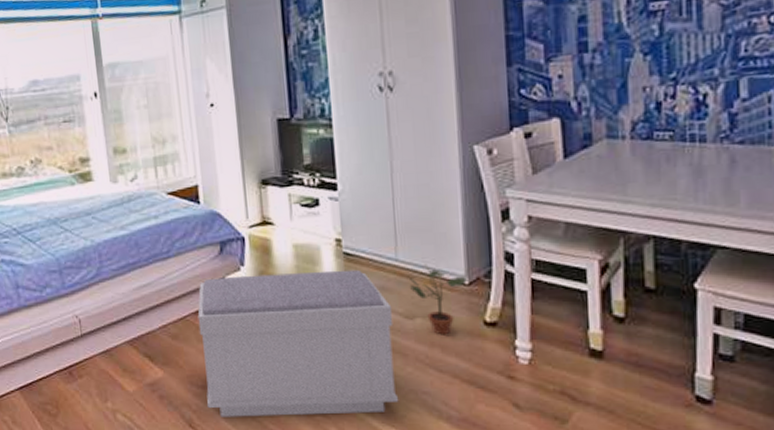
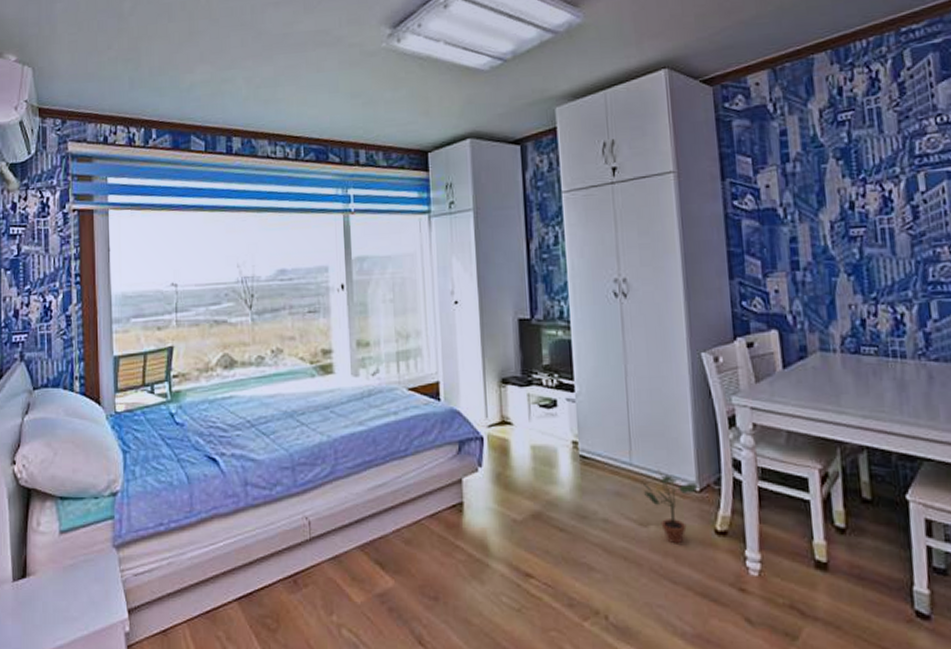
bench: present [197,269,399,417] -> none [433,473,634,633]

